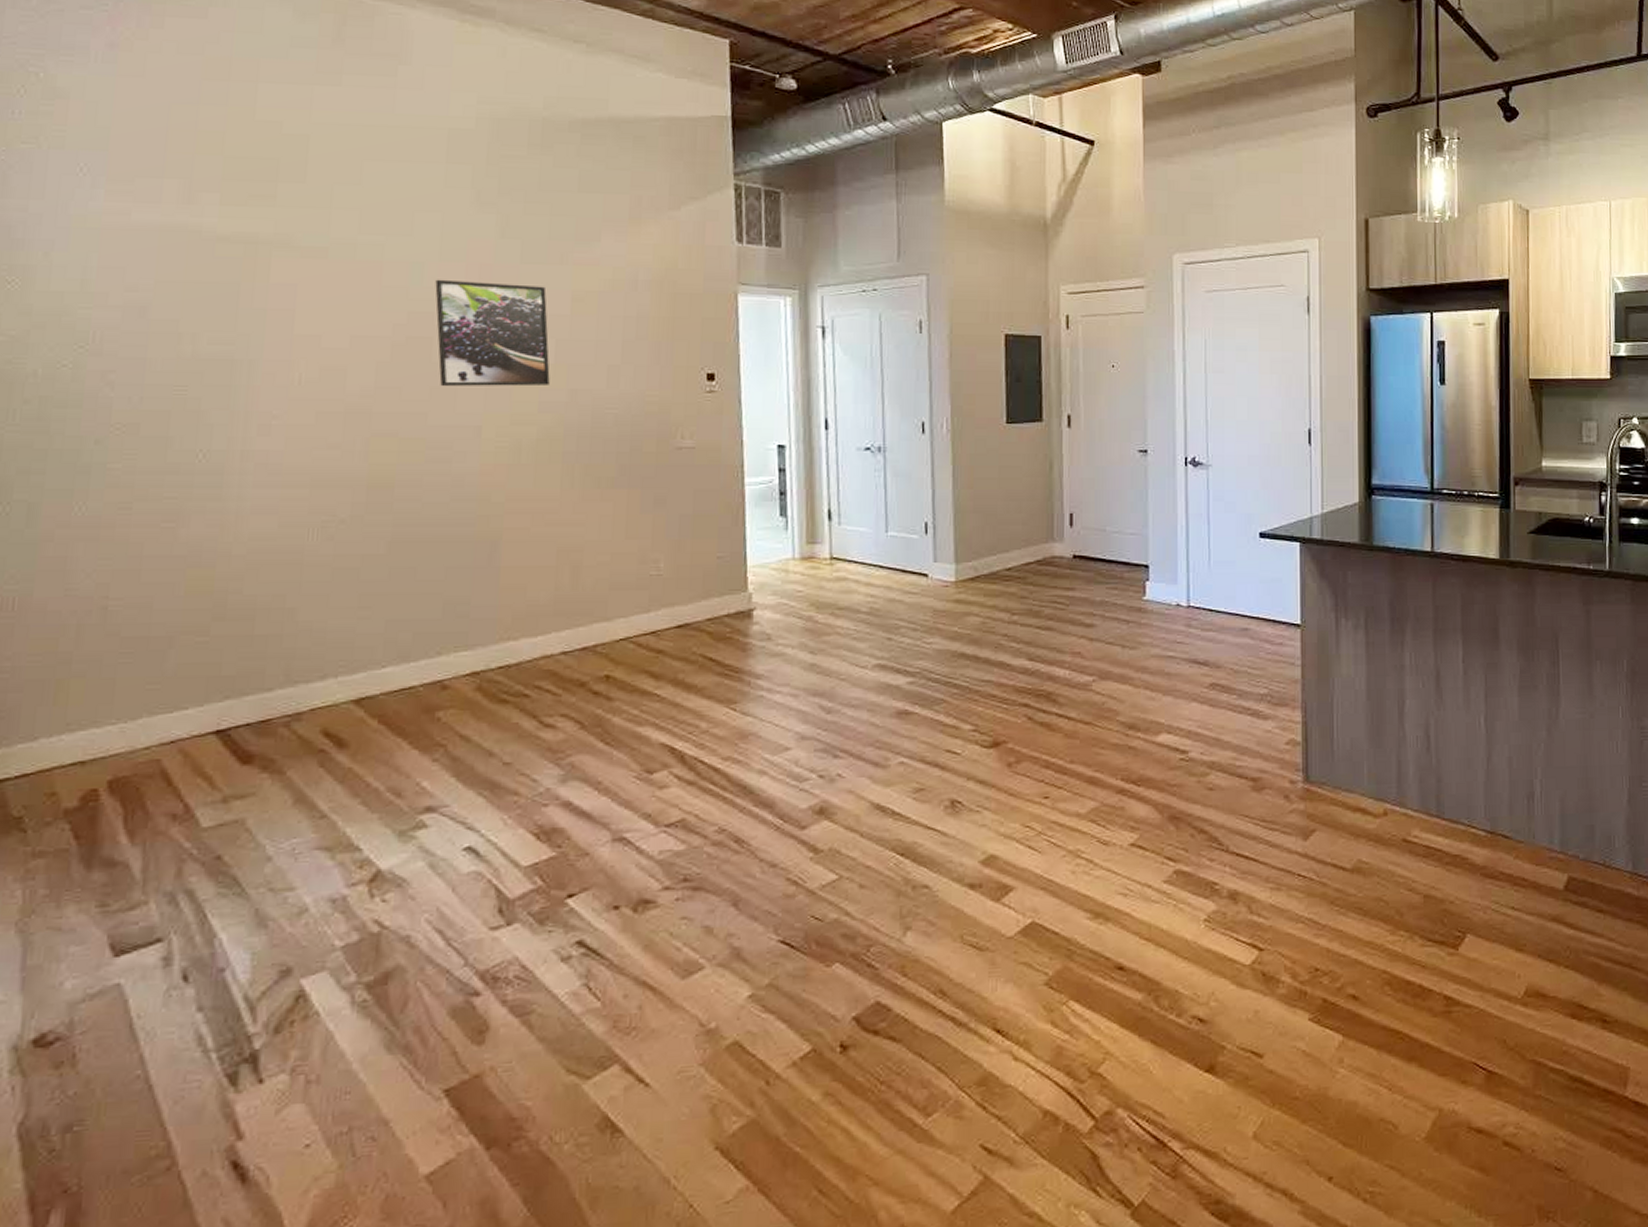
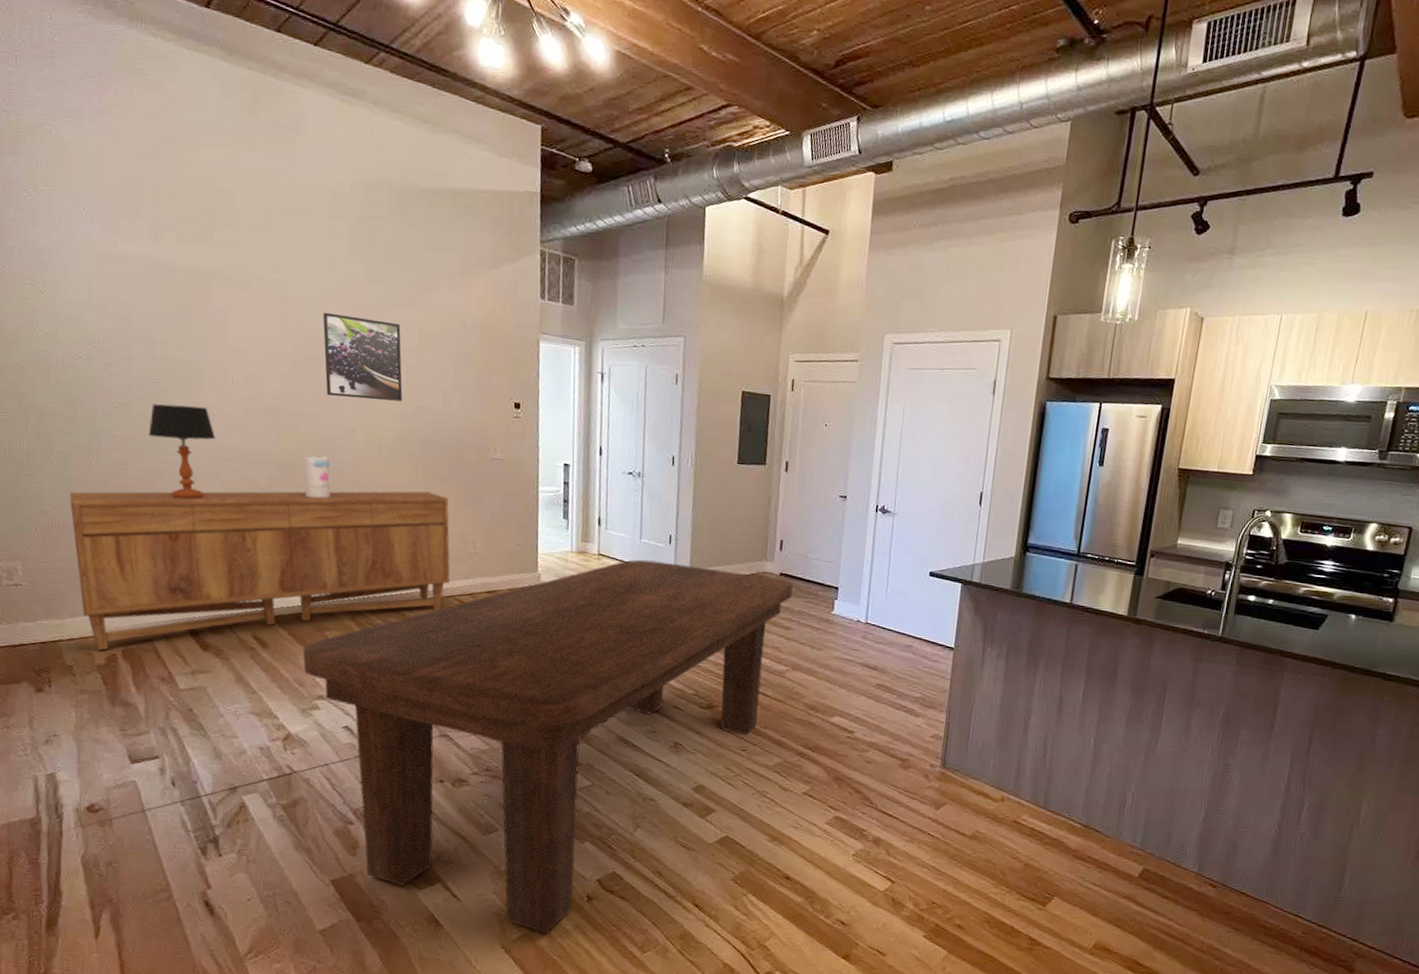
sideboard: none [33,500,624,786] -> present [69,491,451,650]
table lamp: none [166,417,273,548] -> present [148,404,216,500]
dining table: none [401,558,1091,1115] -> present [302,559,793,934]
decorative vase: none [404,467,445,526] -> present [303,455,330,499]

